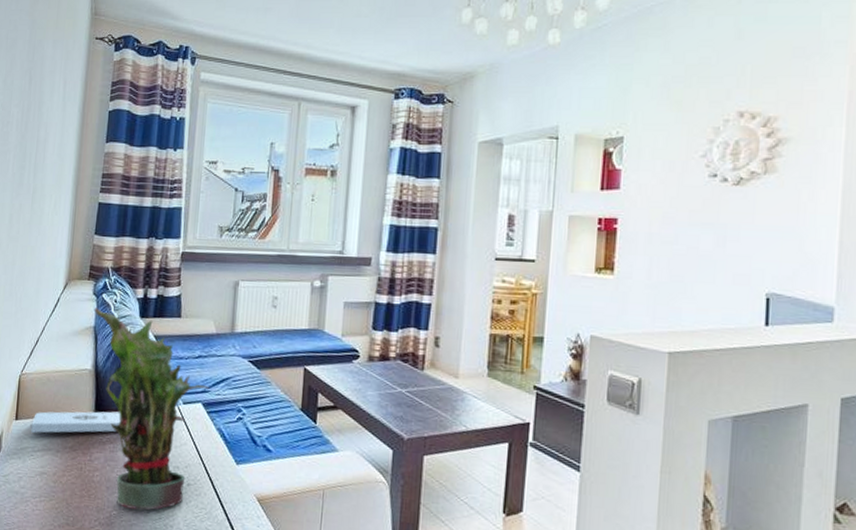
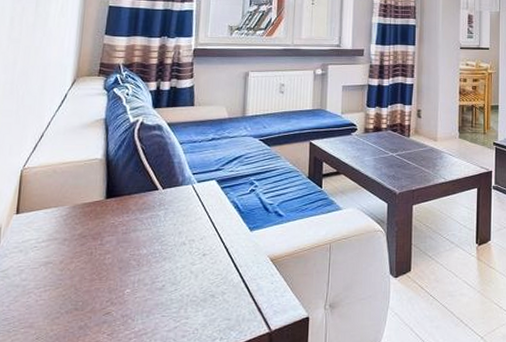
notepad: present [31,411,121,433] -> none [34,196,134,224]
potted plant: present [94,308,210,510] -> none [104,101,223,285]

